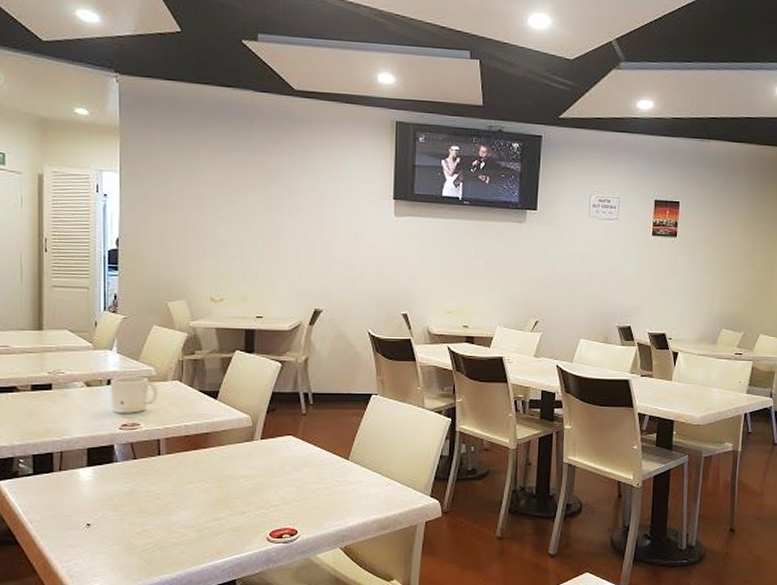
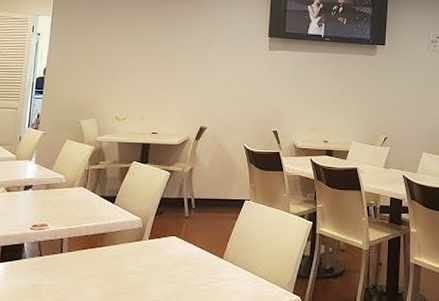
mug: present [111,376,158,413] -> none [25,183,66,215]

